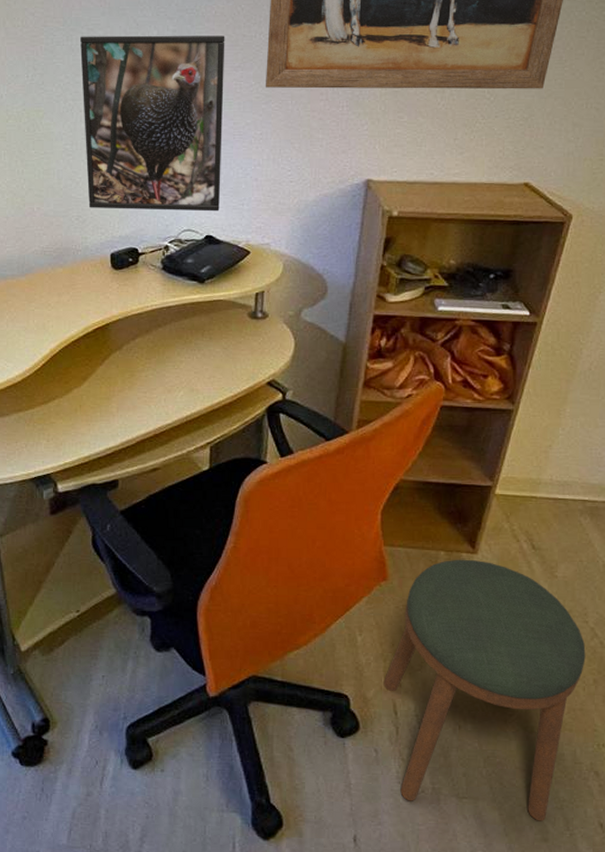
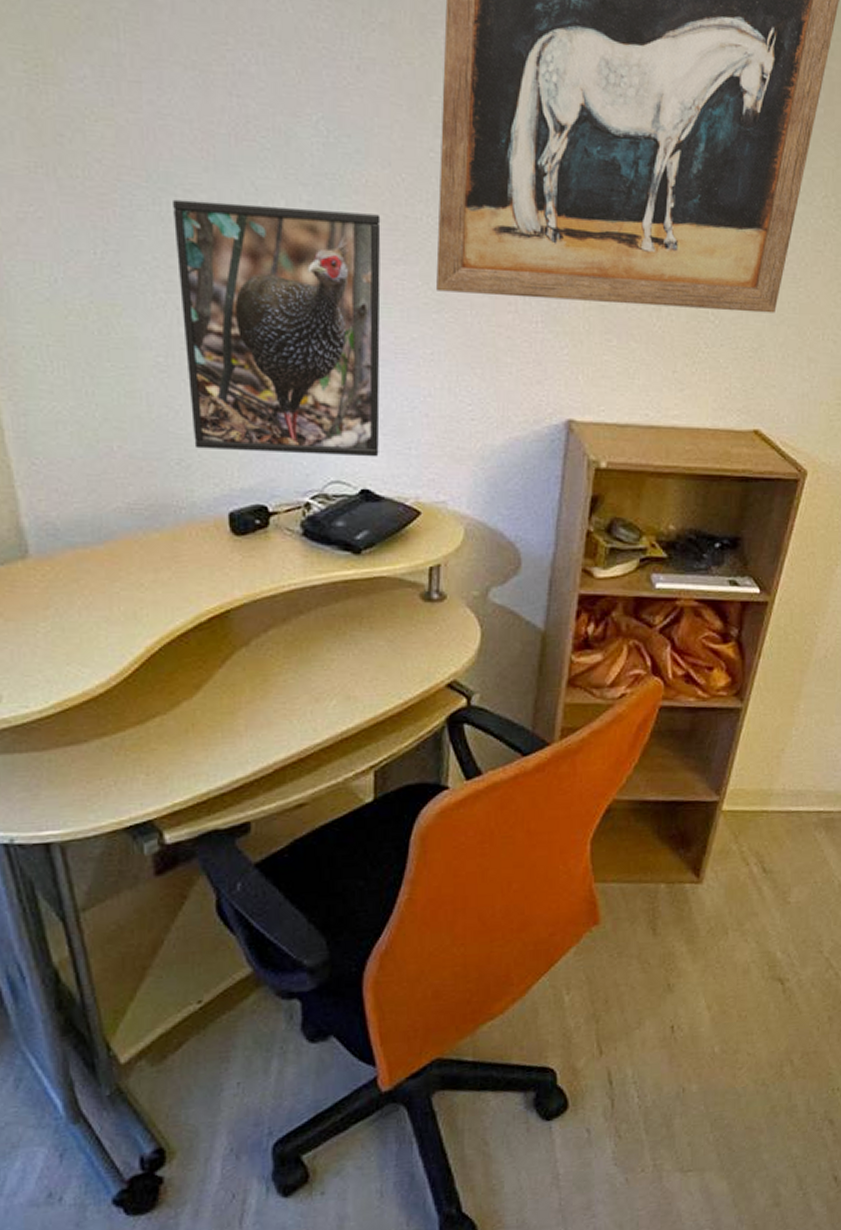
stool: present [383,559,586,821] -> none [596,890,820,1185]

